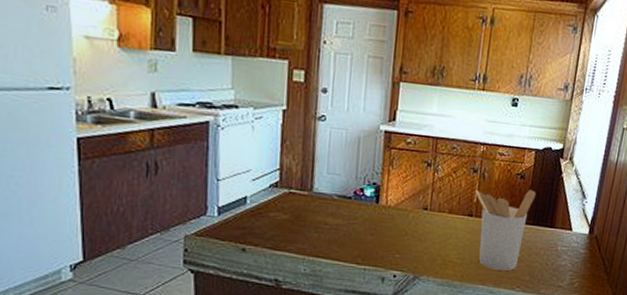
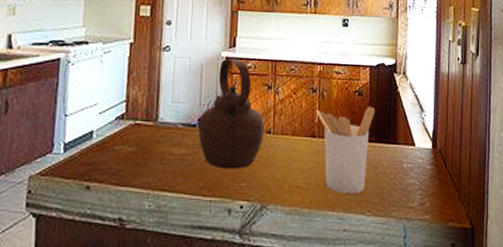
teapot: none [353,132,422,242] -> present [198,58,265,169]

